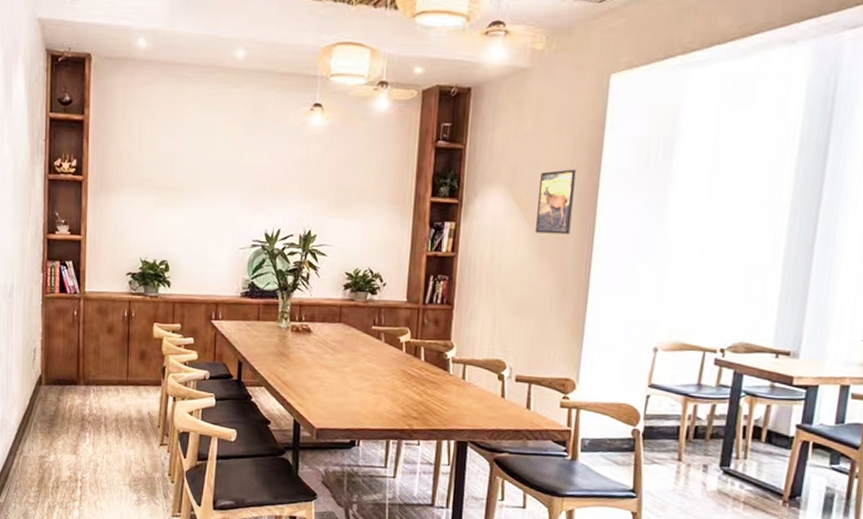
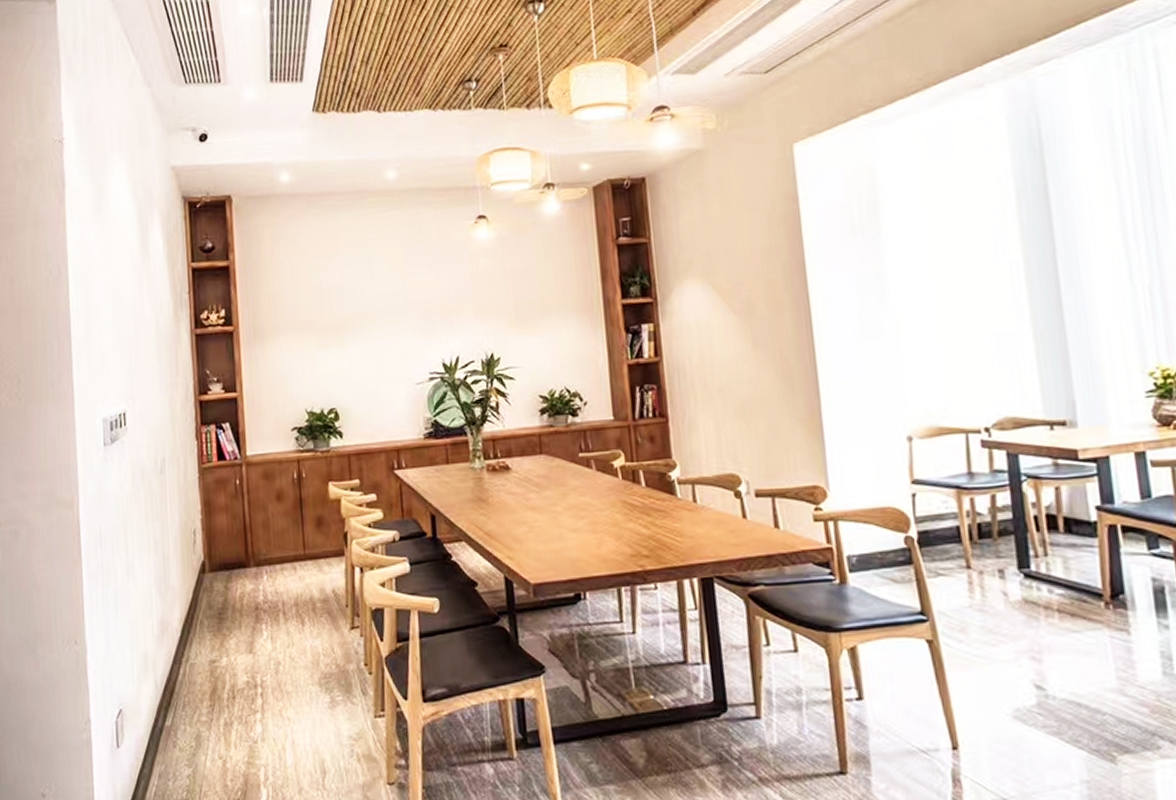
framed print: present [536,169,577,235] -> none [738,248,784,323]

